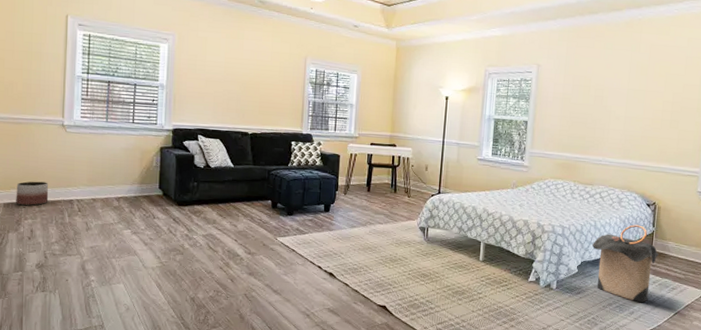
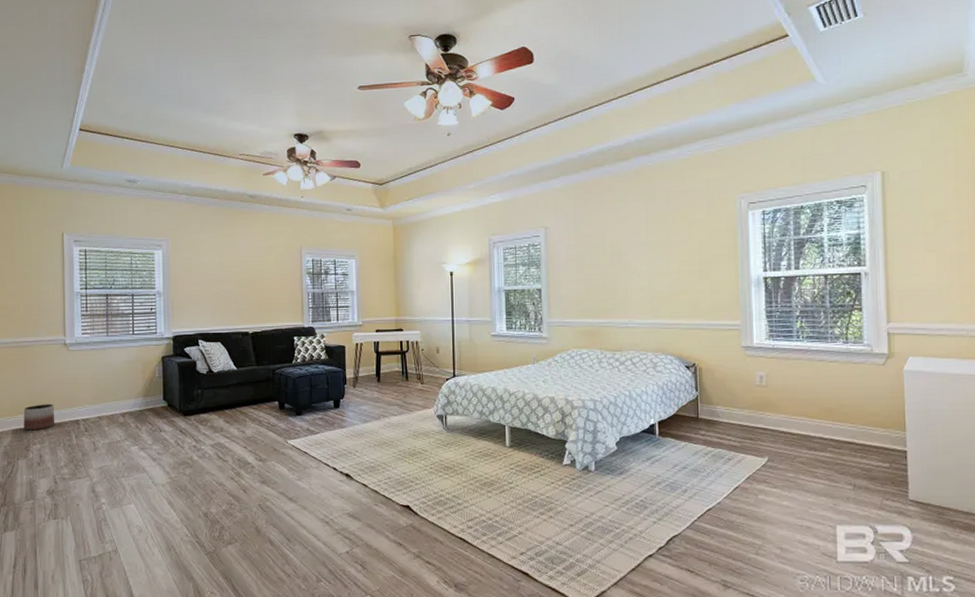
laundry hamper: present [591,225,659,303] -> none [629,390,707,479]

